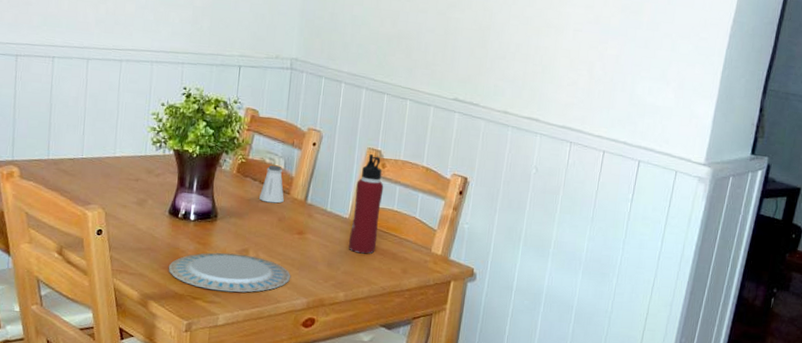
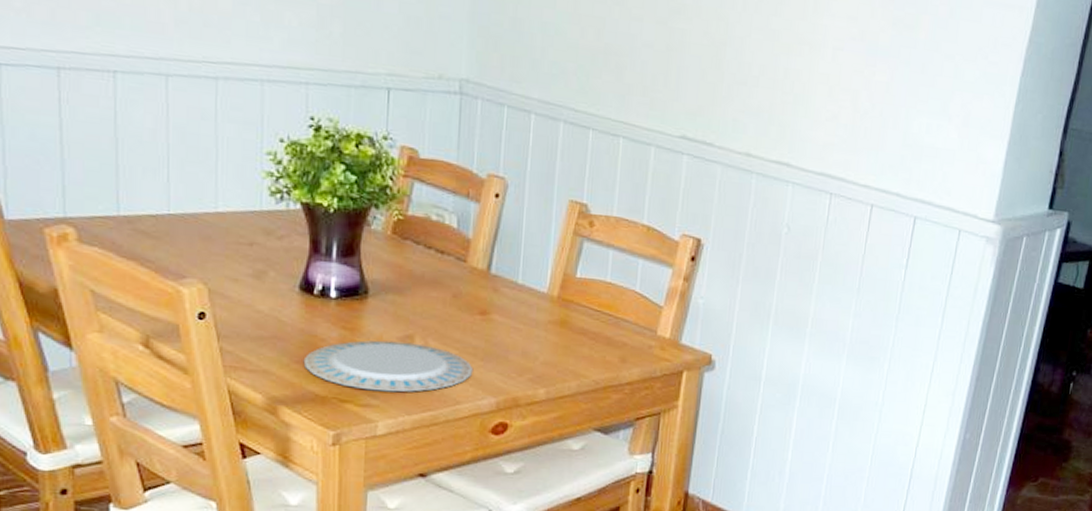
saltshaker: present [259,165,284,204] -> none [425,223,459,275]
water bottle: present [349,154,384,254] -> none [549,209,593,339]

